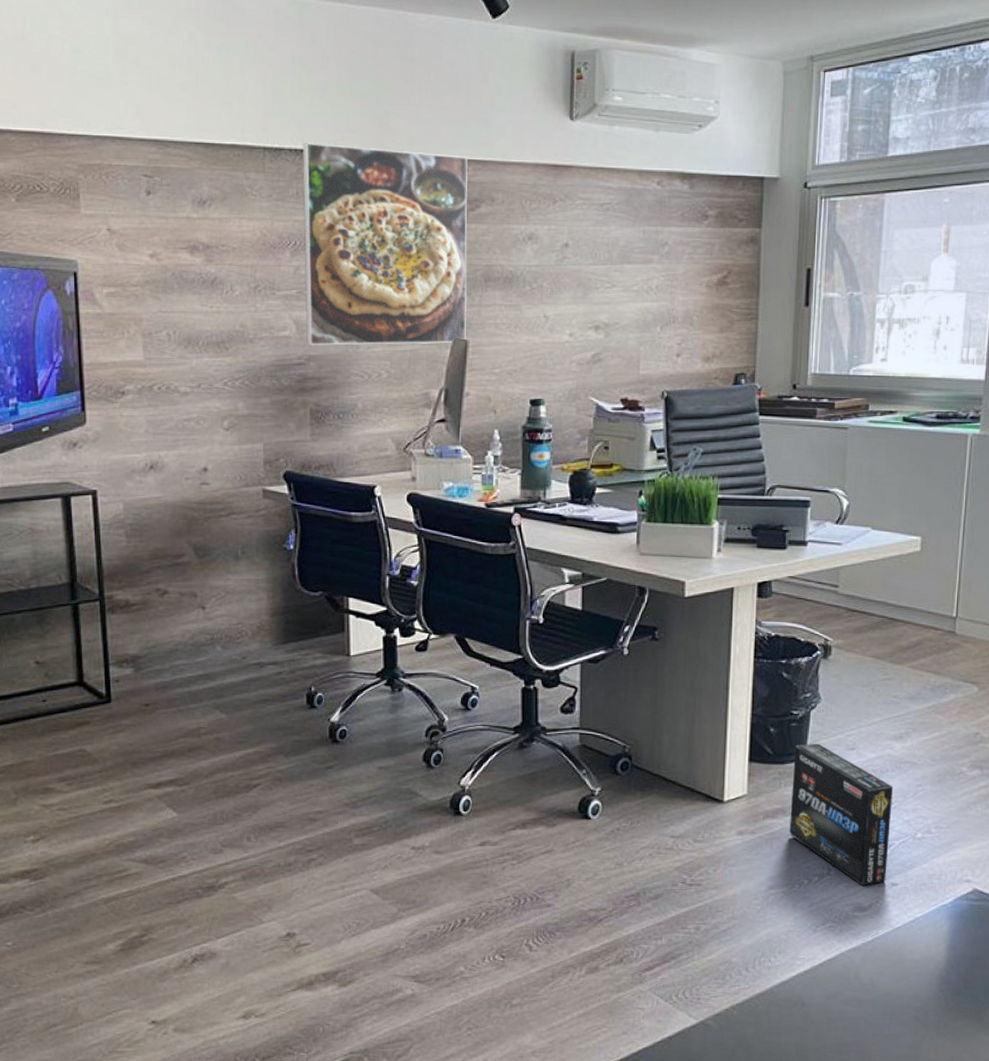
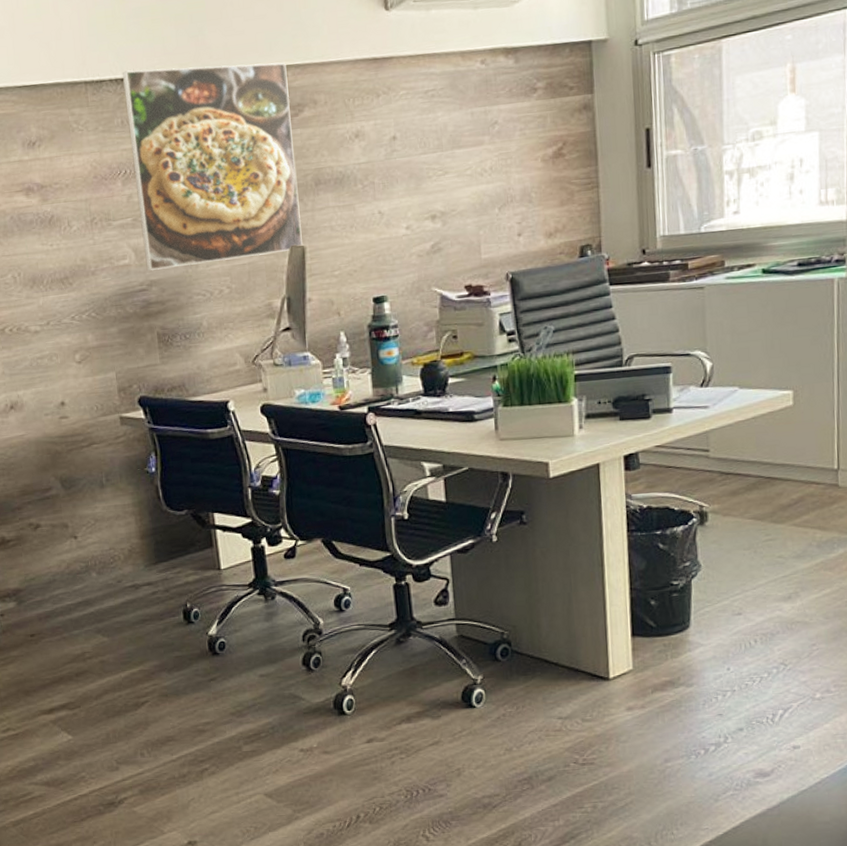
box: present [790,743,893,886] -> none [678,611,787,752]

